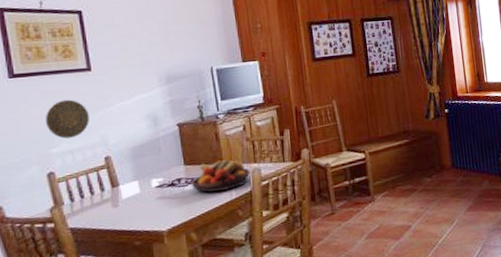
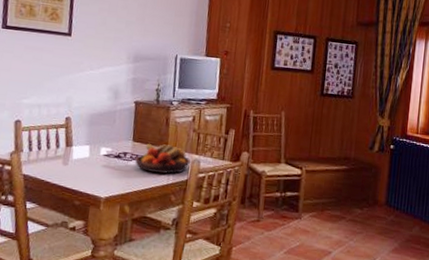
decorative plate: present [46,99,89,139] -> none [23,57,61,94]

